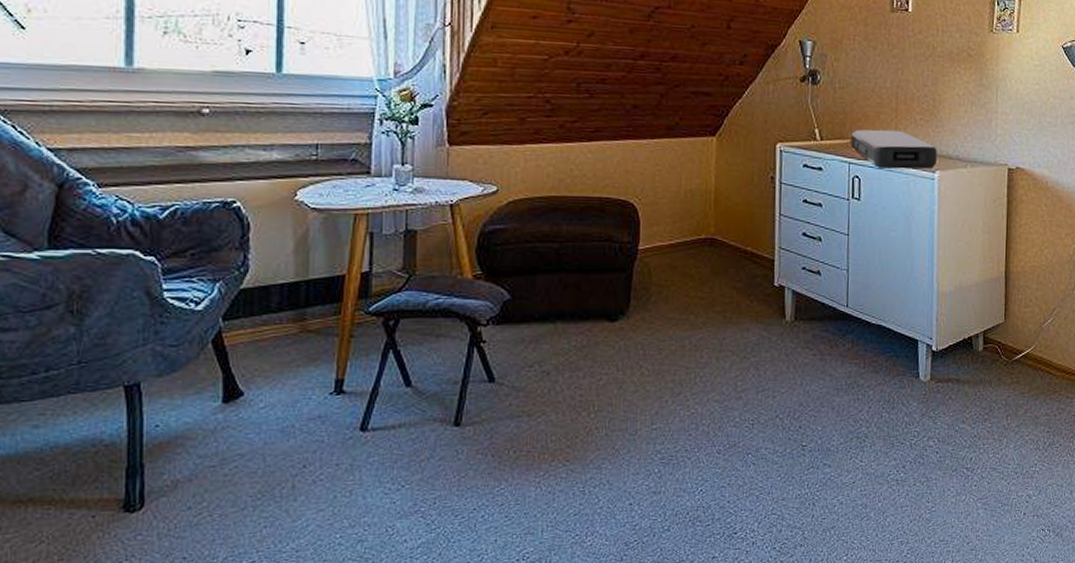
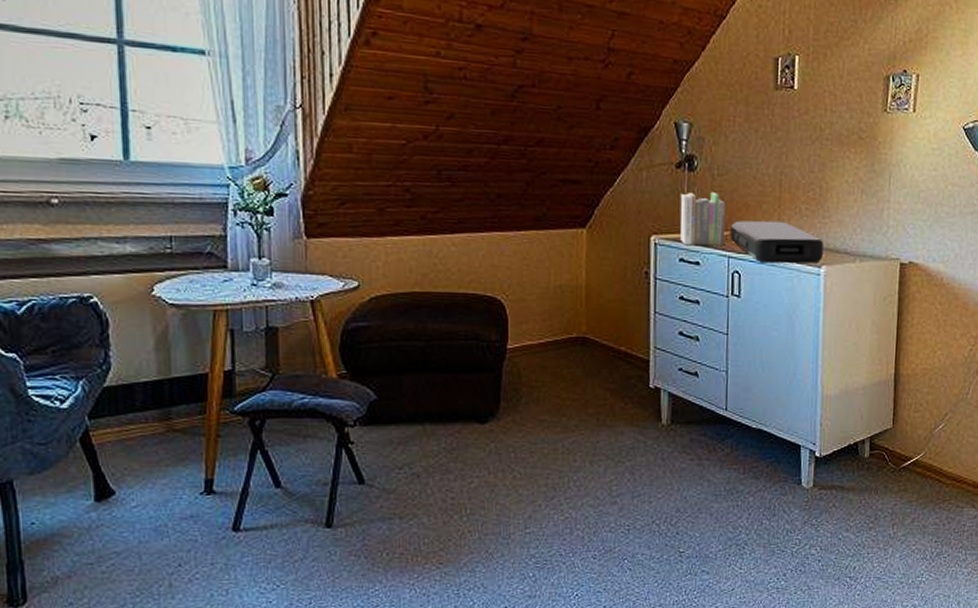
books: none [804,103,846,153] -> present [680,191,725,246]

